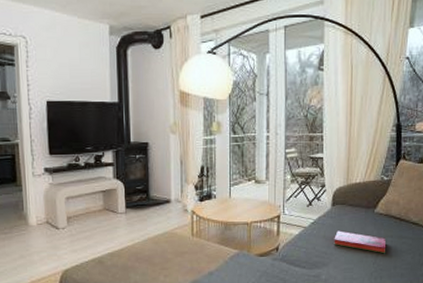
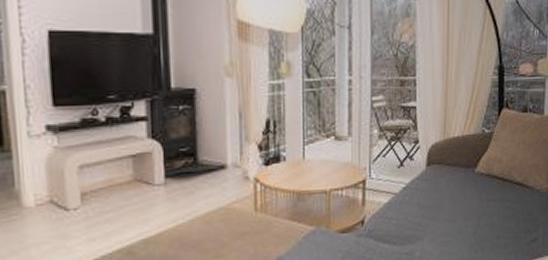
hardback book: present [334,230,387,254] -> none [429,195,488,222]

